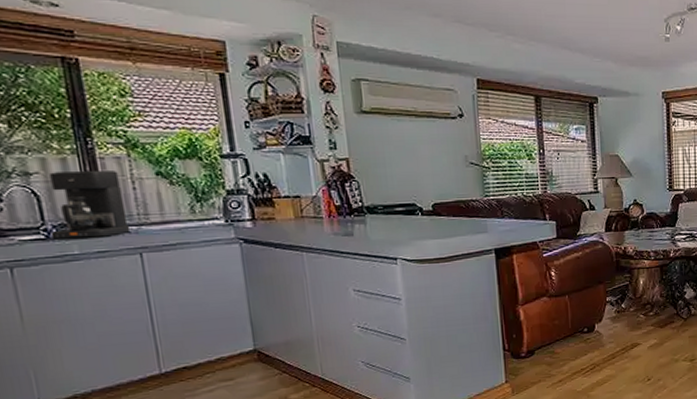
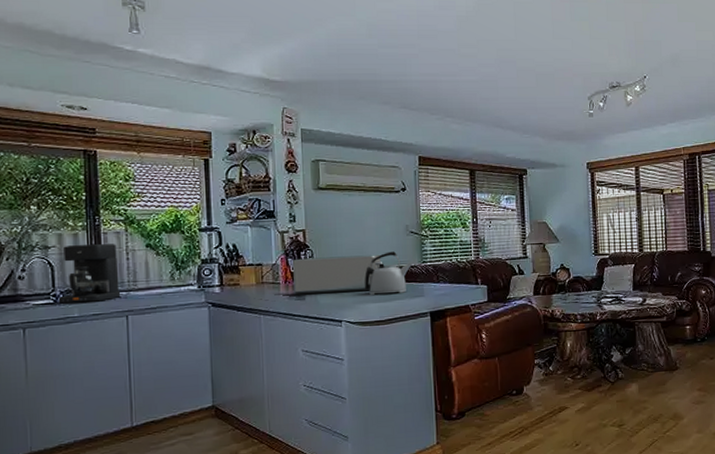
toaster: none [336,187,440,231] -> present [293,254,382,295]
kettle: none [420,184,474,232] -> present [364,251,413,296]

